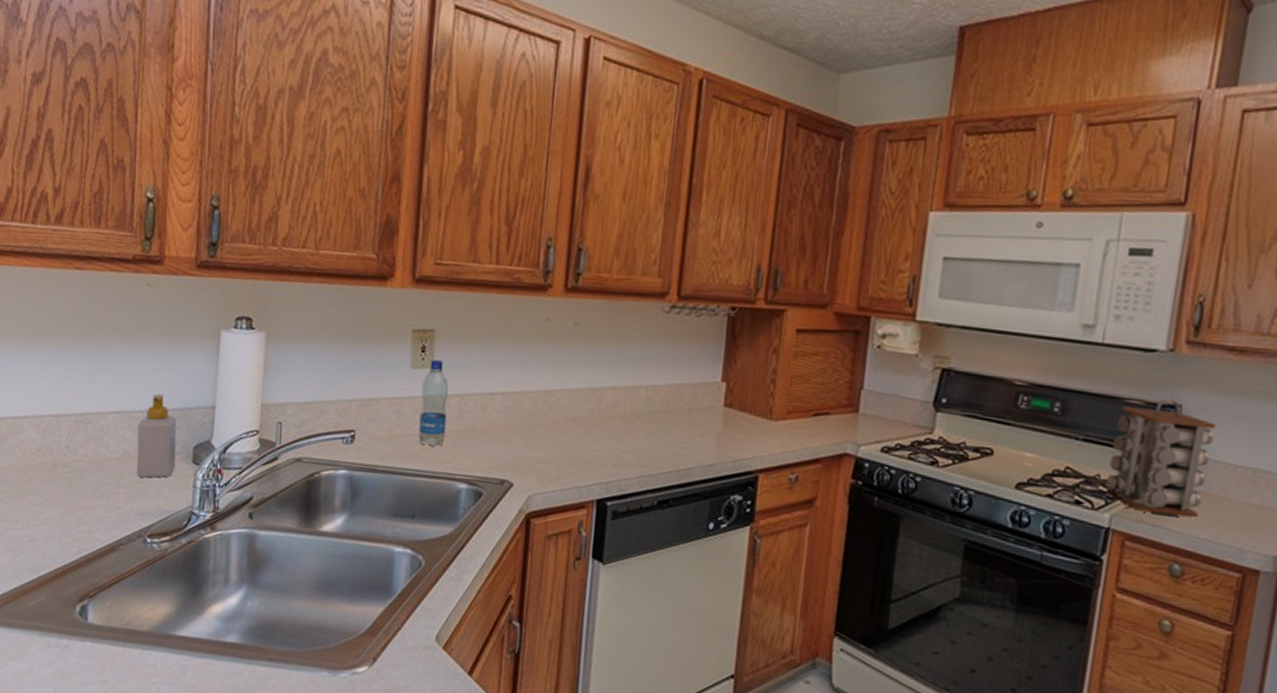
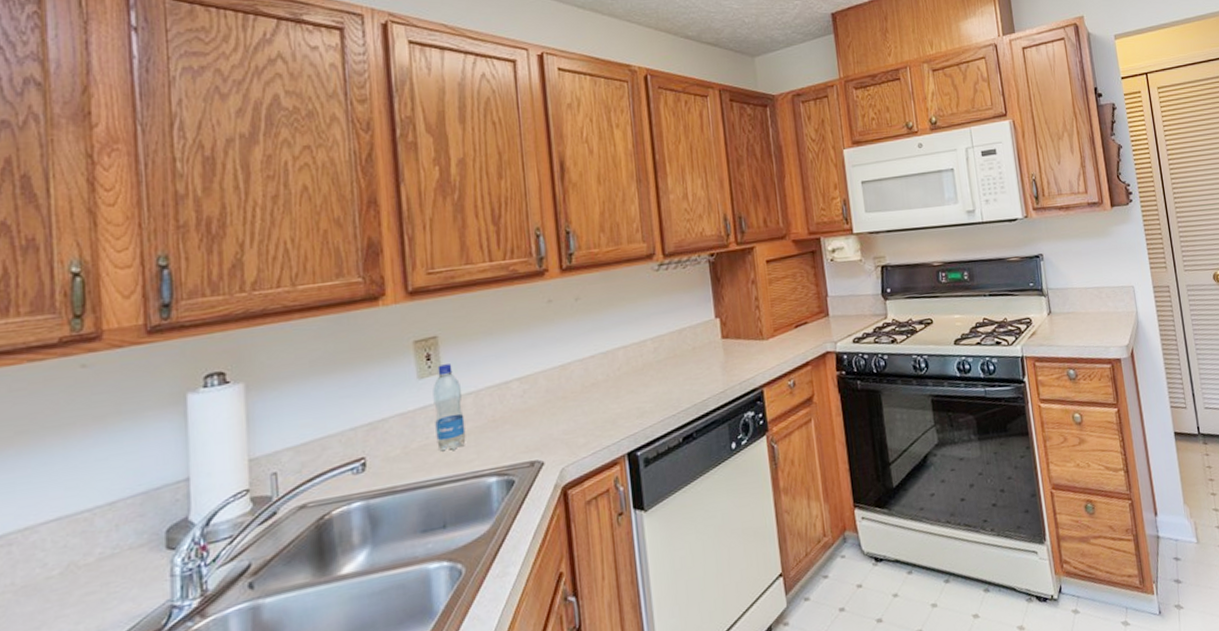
soap bottle: present [136,393,177,478] -> none [85,483,144,587]
spice rack: present [1105,397,1217,519] -> none [1006,250,1075,338]

